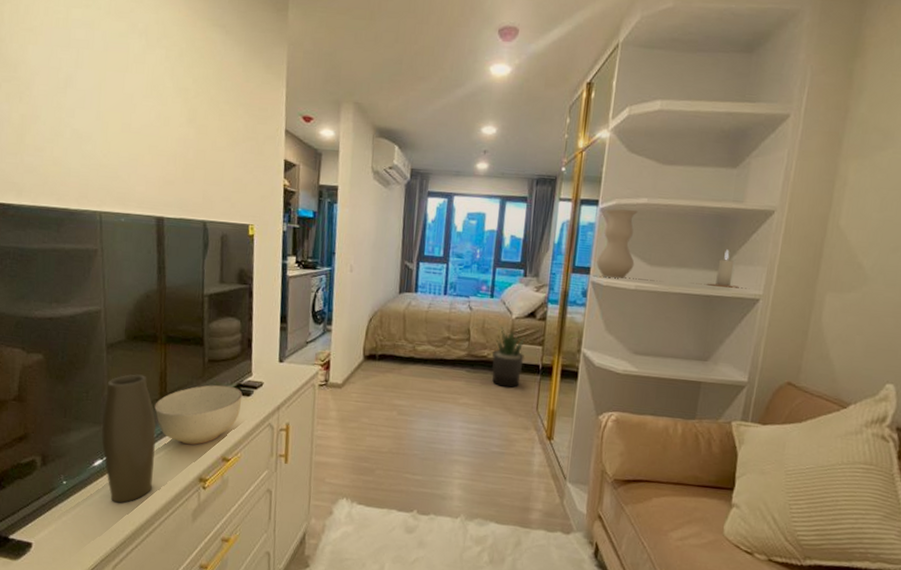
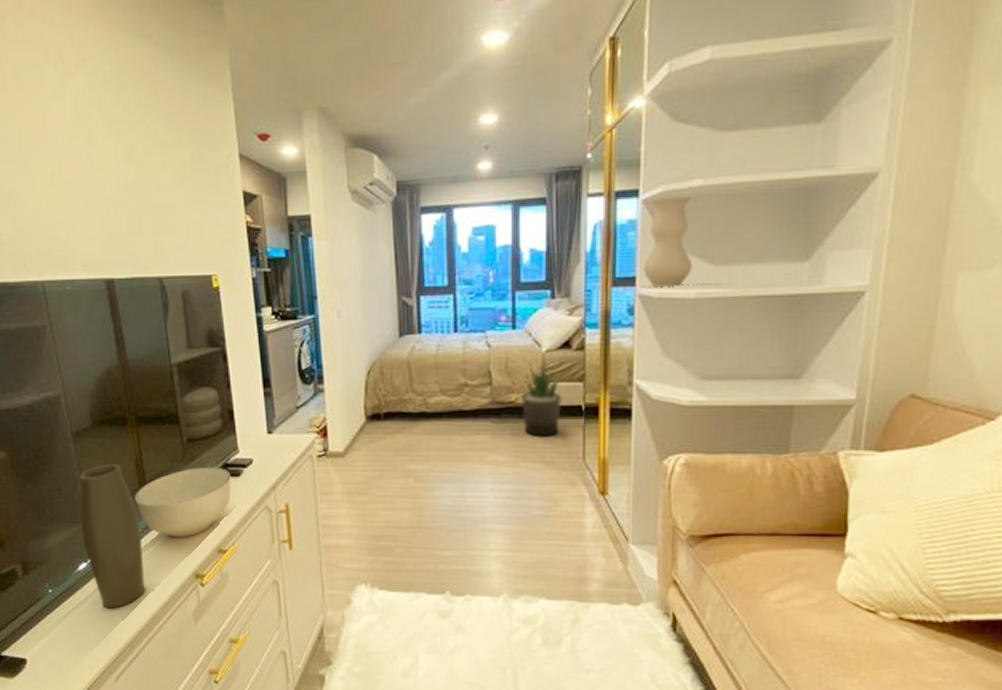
candle: present [706,249,739,288] -> none [791,232,836,282]

